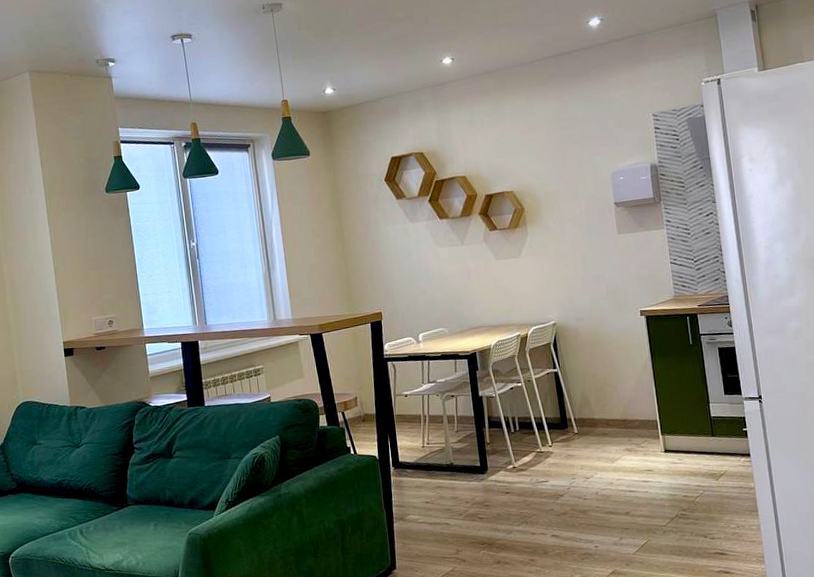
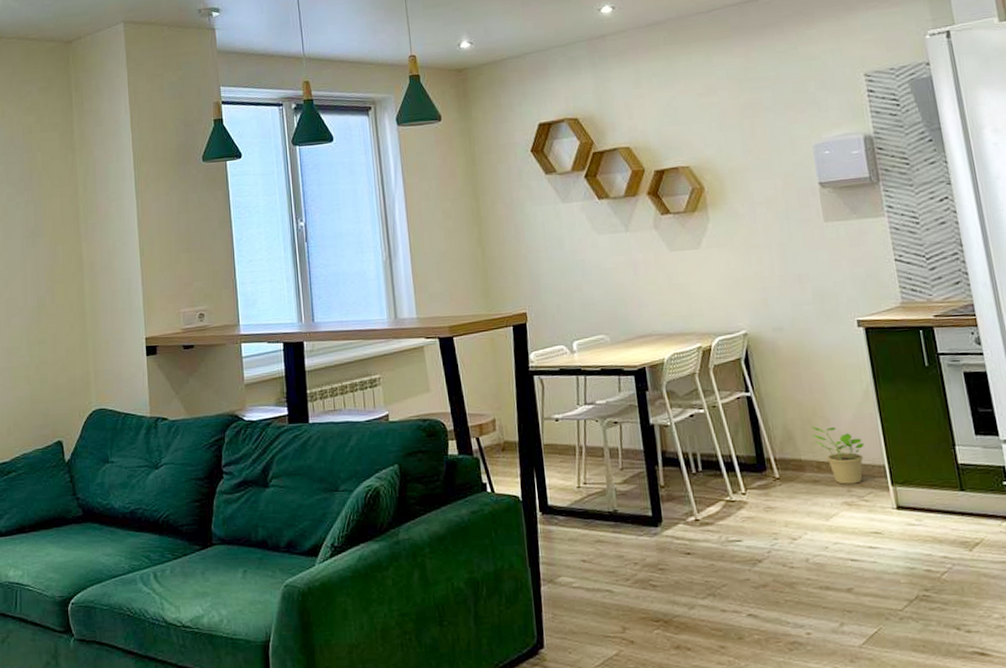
potted plant: none [603,392,642,436] -> present [811,426,864,485]

